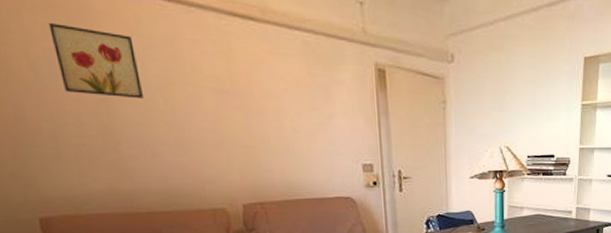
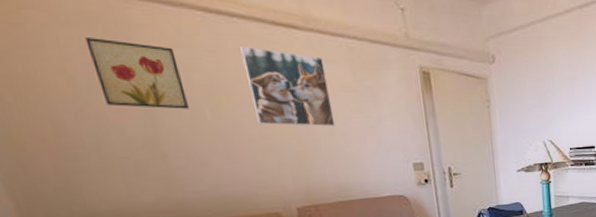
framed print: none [197,35,286,122] -> present [240,45,336,127]

